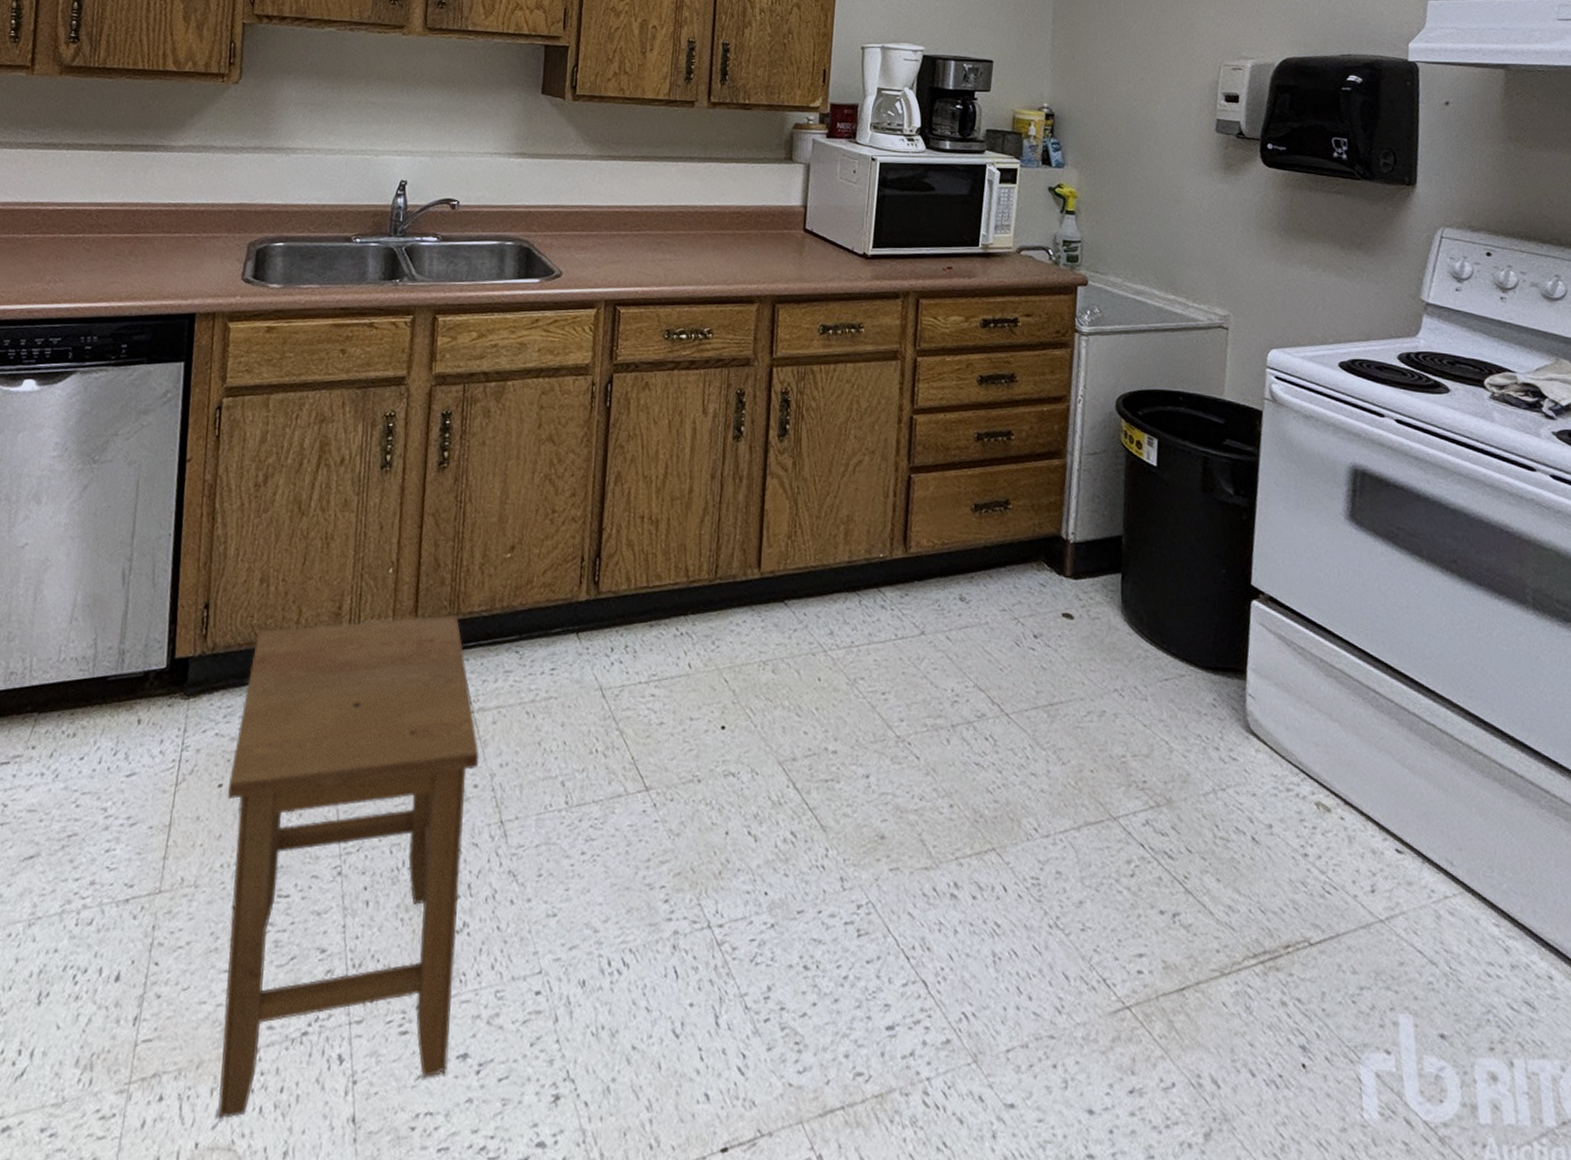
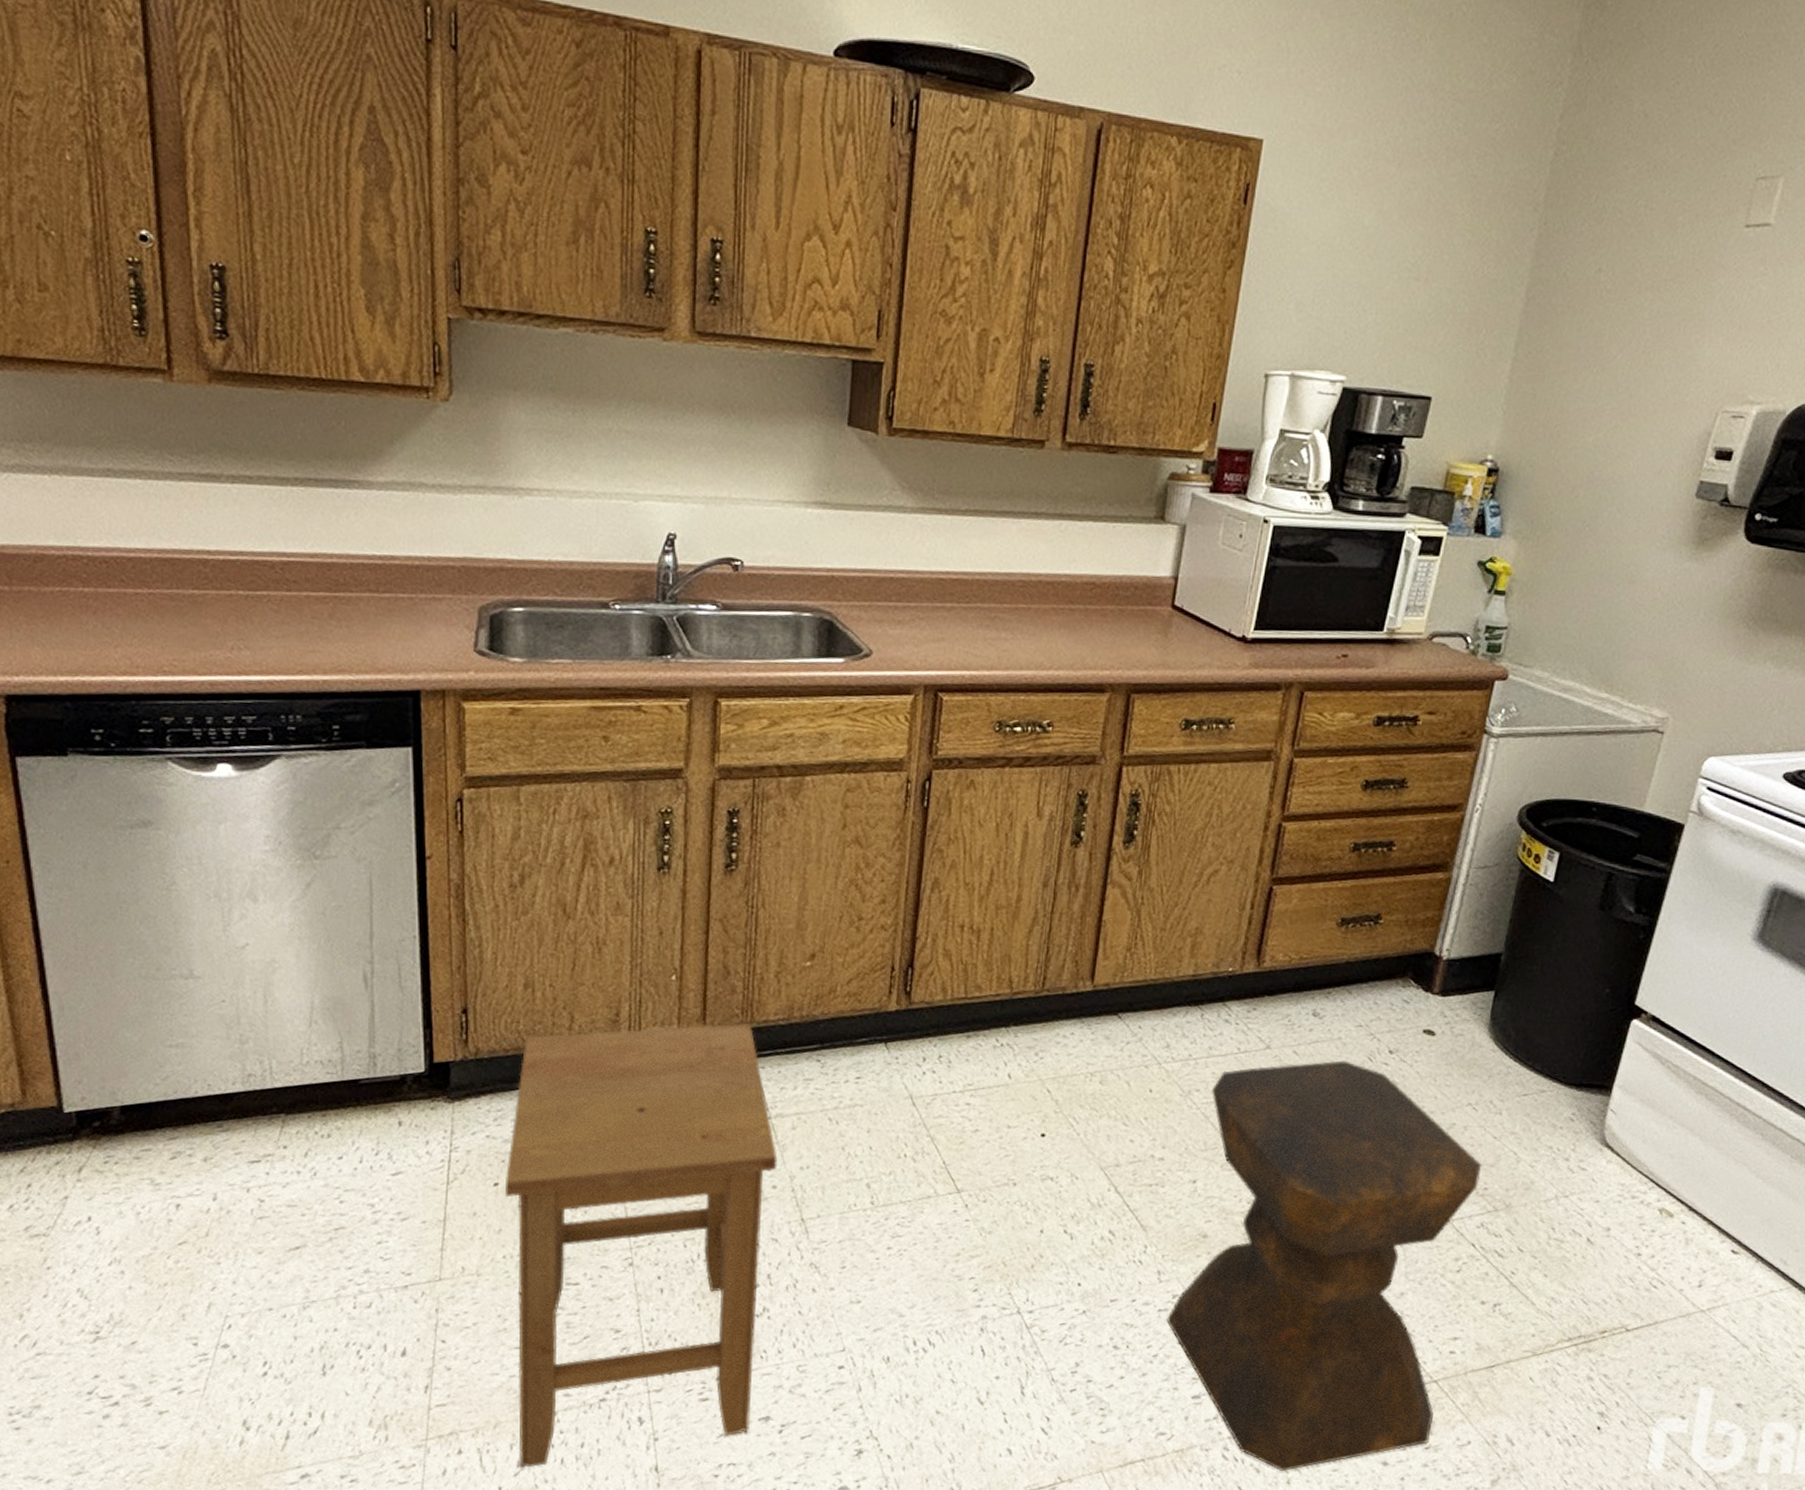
stool: none [853,646,1138,1122] -> present [1166,1060,1482,1471]

